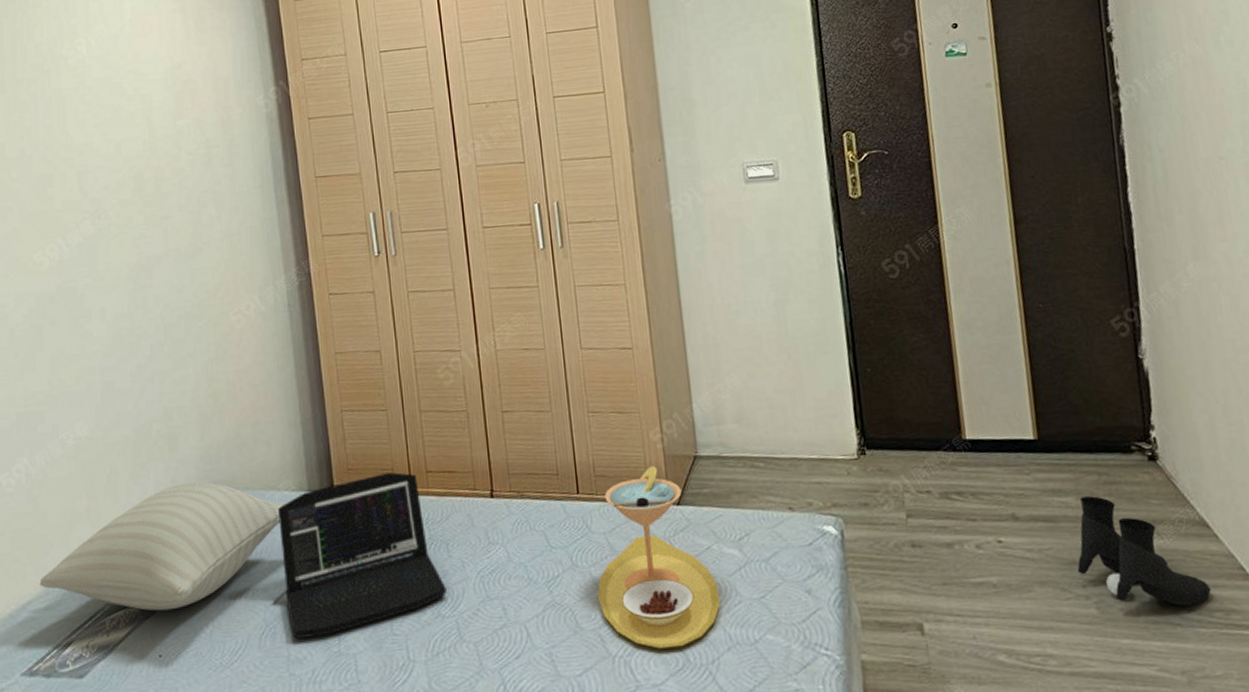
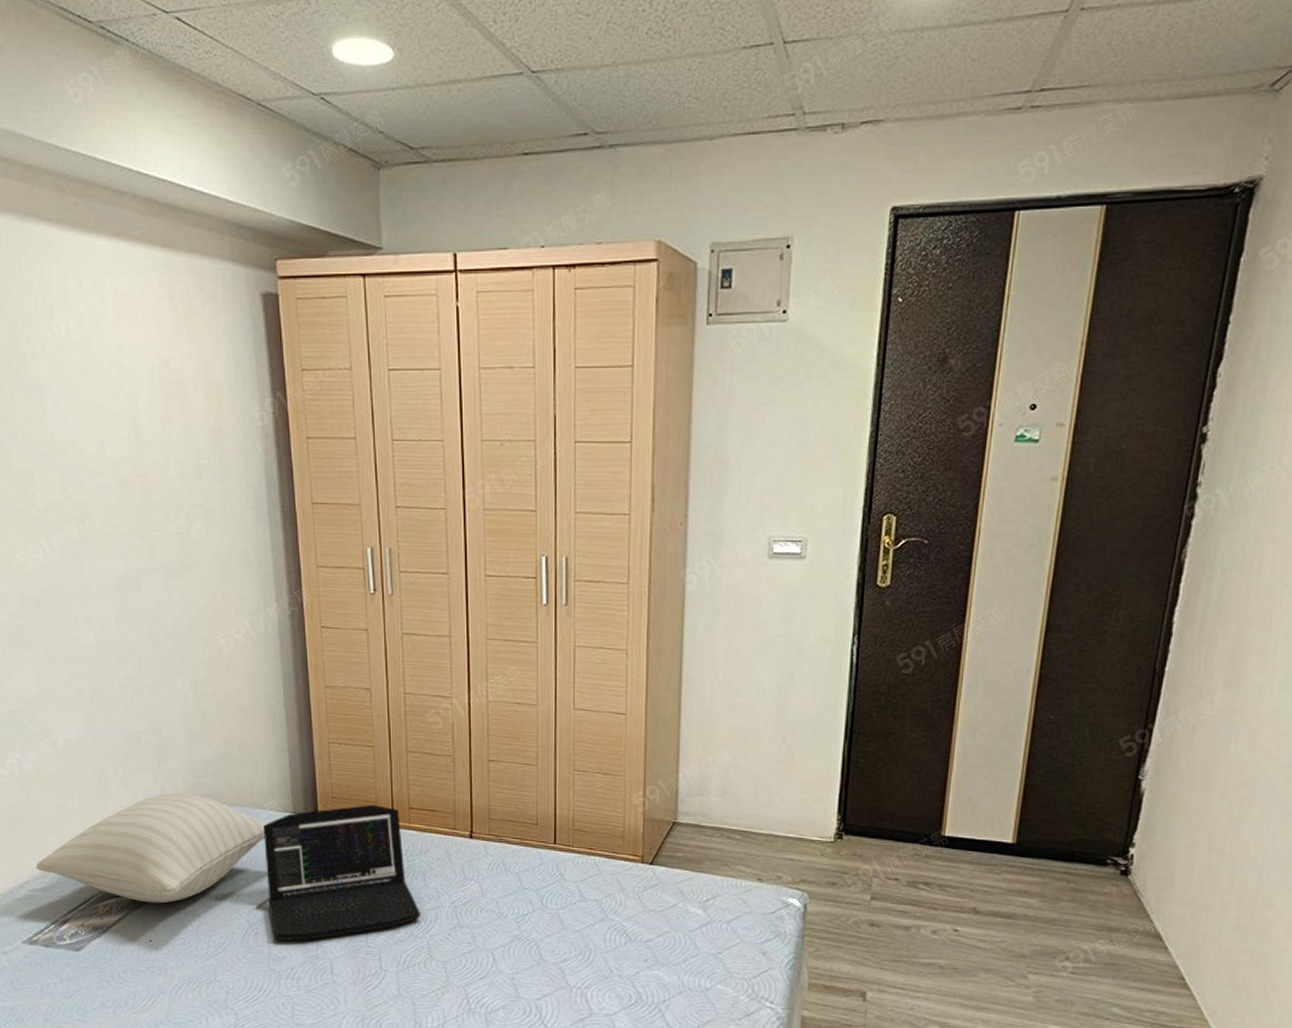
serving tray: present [598,466,720,649] -> none [564,827,678,986]
boots: present [1077,496,1211,606] -> none [1024,900,1147,1004]

